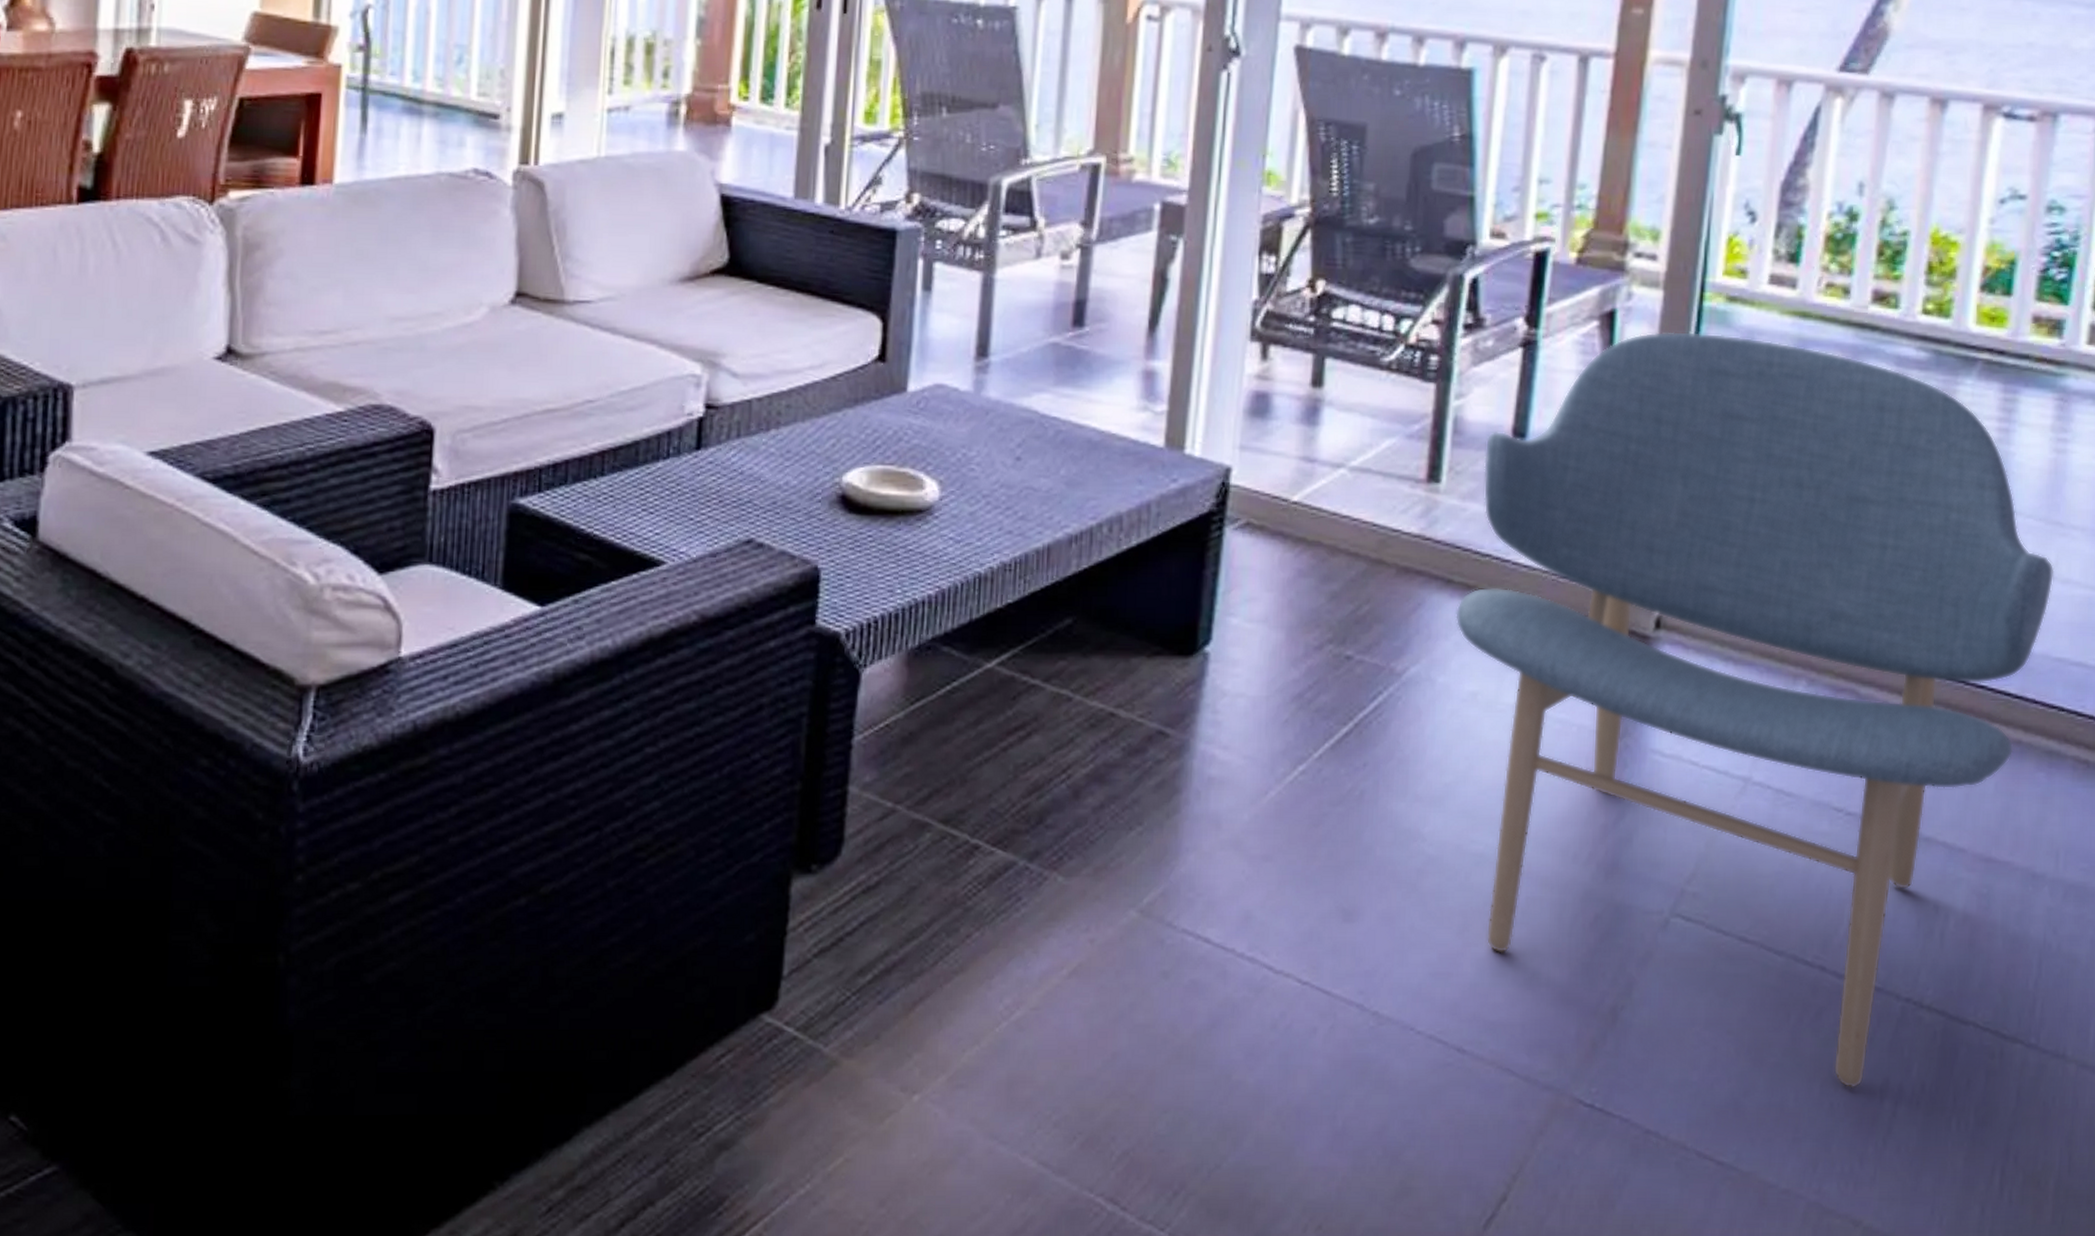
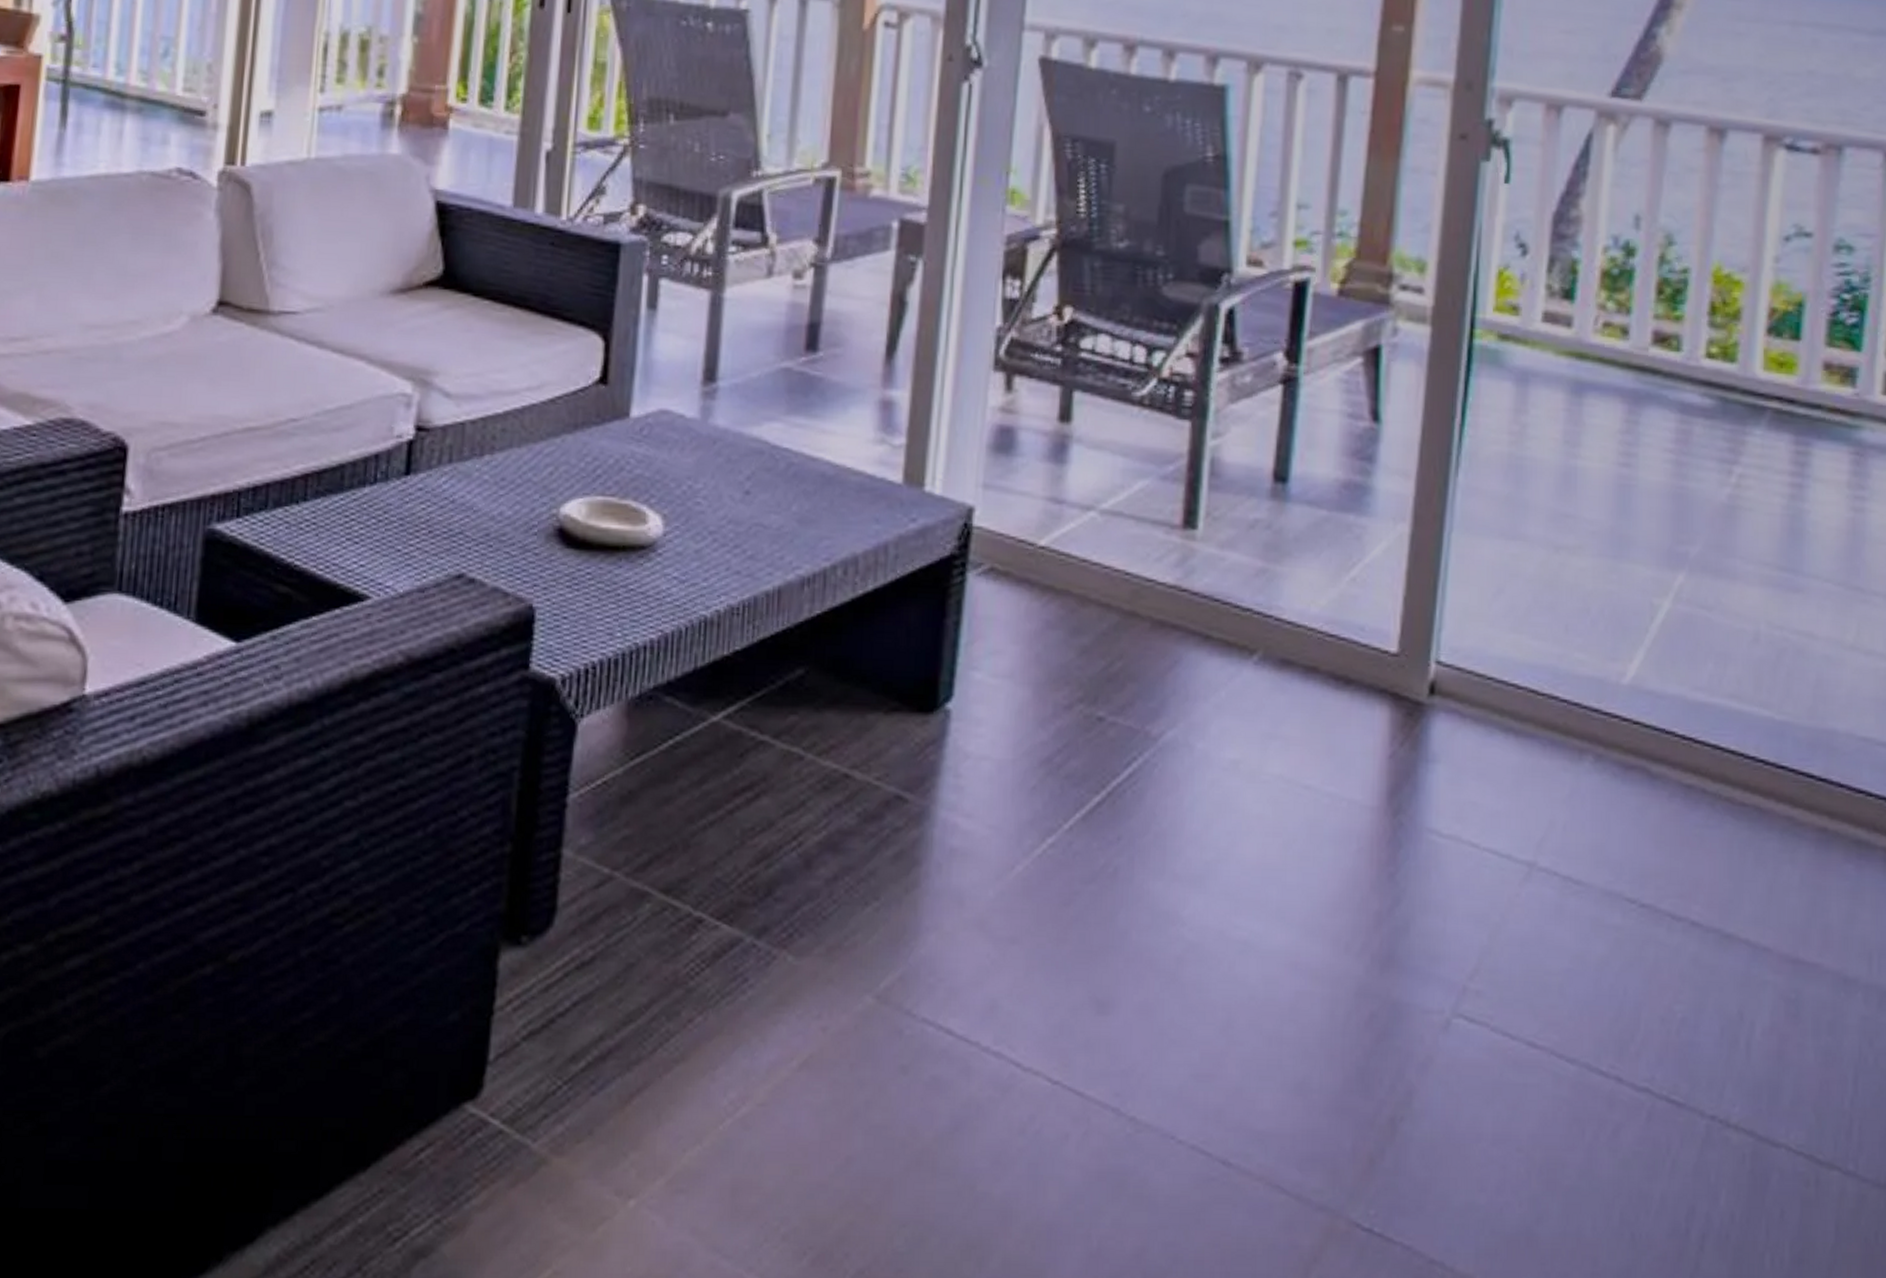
lounge chair: present [1455,331,2054,1089] -> none [1215,370,1856,1217]

